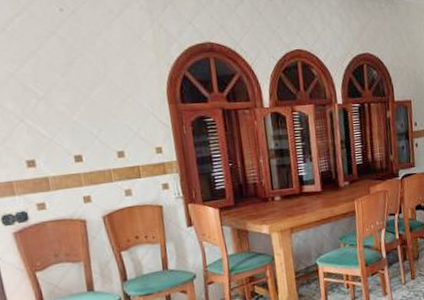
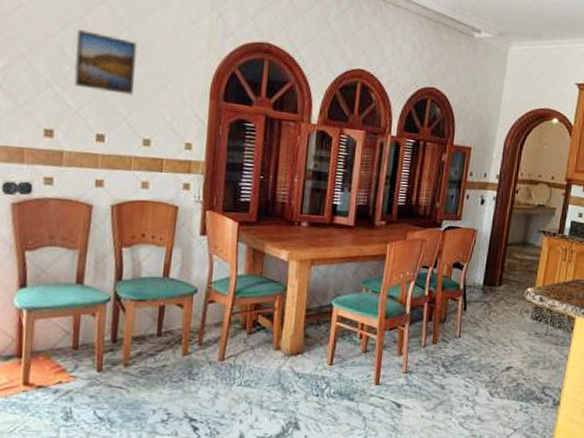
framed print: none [34,63,98,117] -> present [74,29,138,95]

